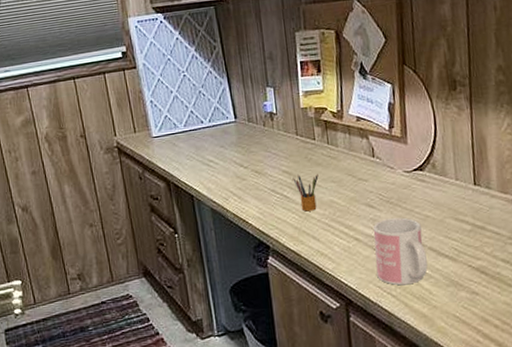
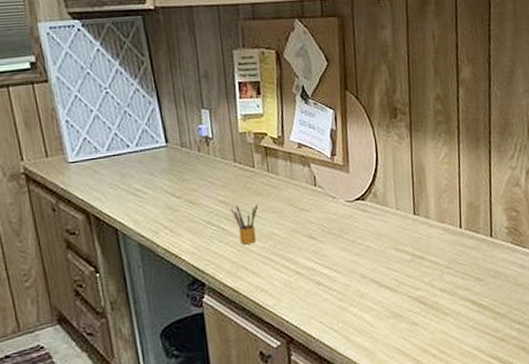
mug: present [373,217,428,286] -> none [315,249,370,320]

